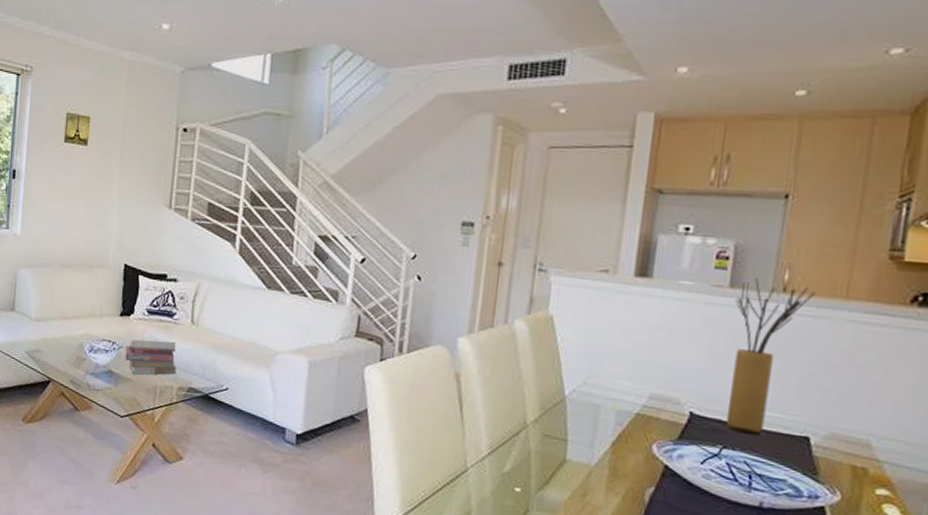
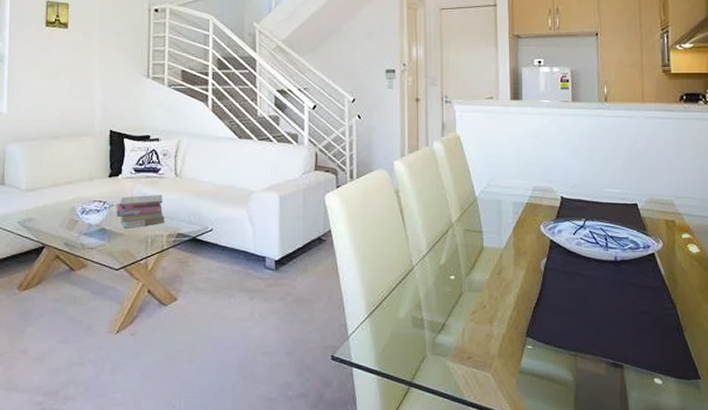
vase: present [725,278,816,437] -> none [577,93,624,209]

